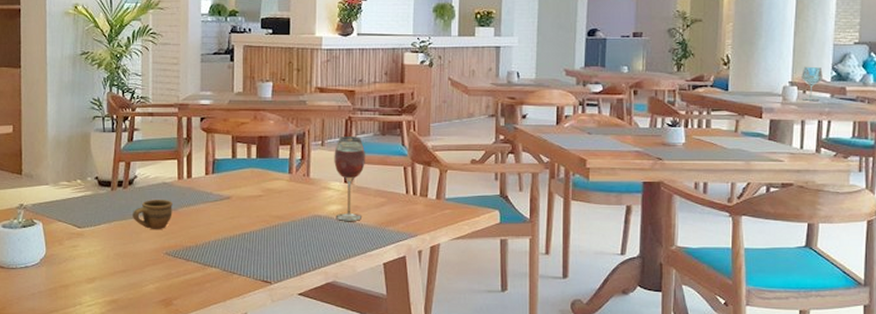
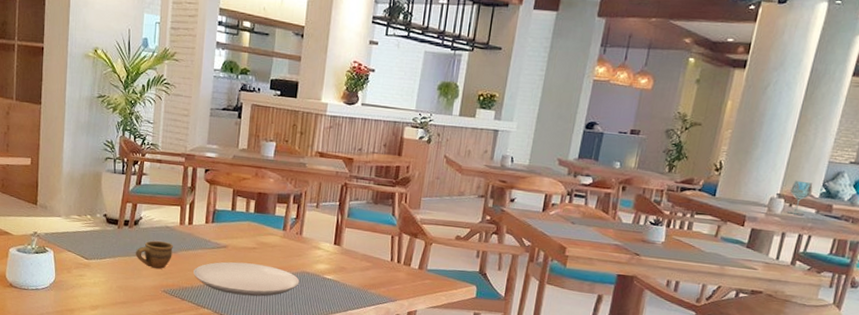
plate: none [197,213,312,249] -> present [193,262,300,297]
wineglass: present [334,137,365,221] -> none [322,201,357,281]

